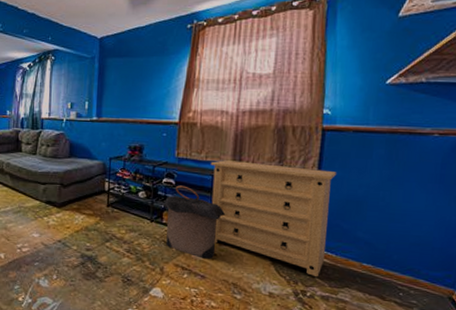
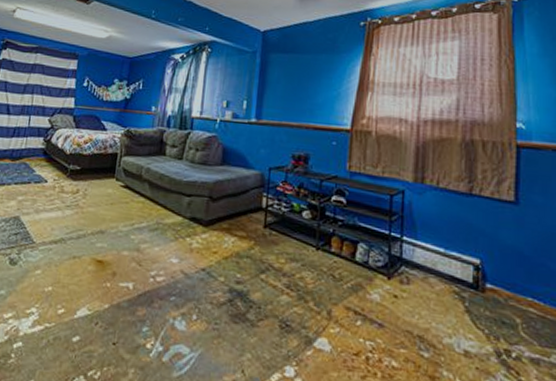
laundry hamper: present [162,185,226,259] -> none [331,205,408,302]
dresser: present [210,160,336,276] -> none [388,177,536,331]

